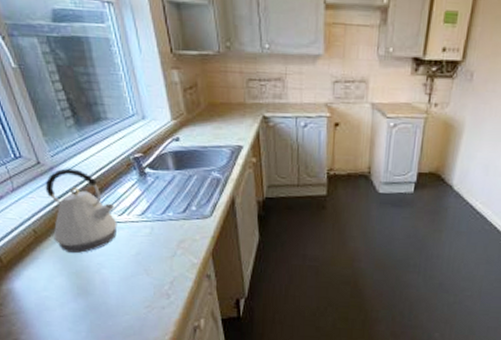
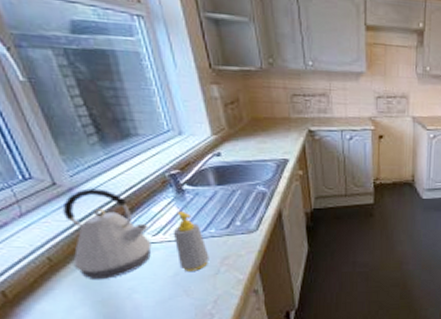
soap bottle: none [135,193,167,252] -> present [172,210,210,271]

